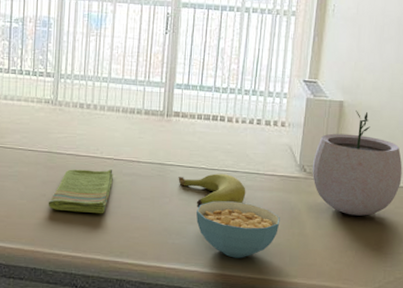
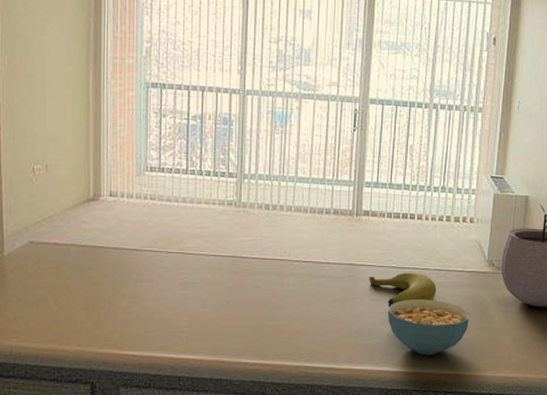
dish towel: present [48,169,113,214] -> none [233,272,302,319]

